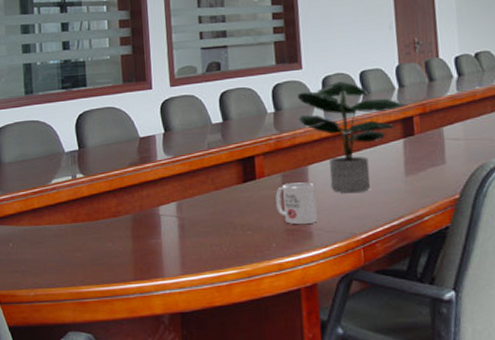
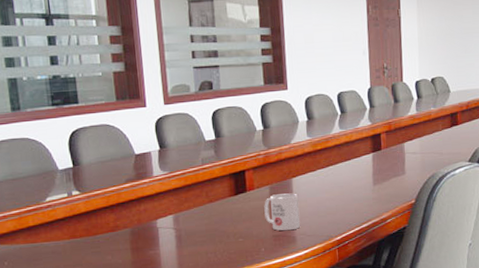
potted plant: present [298,81,408,193] -> none [284,101,377,202]

